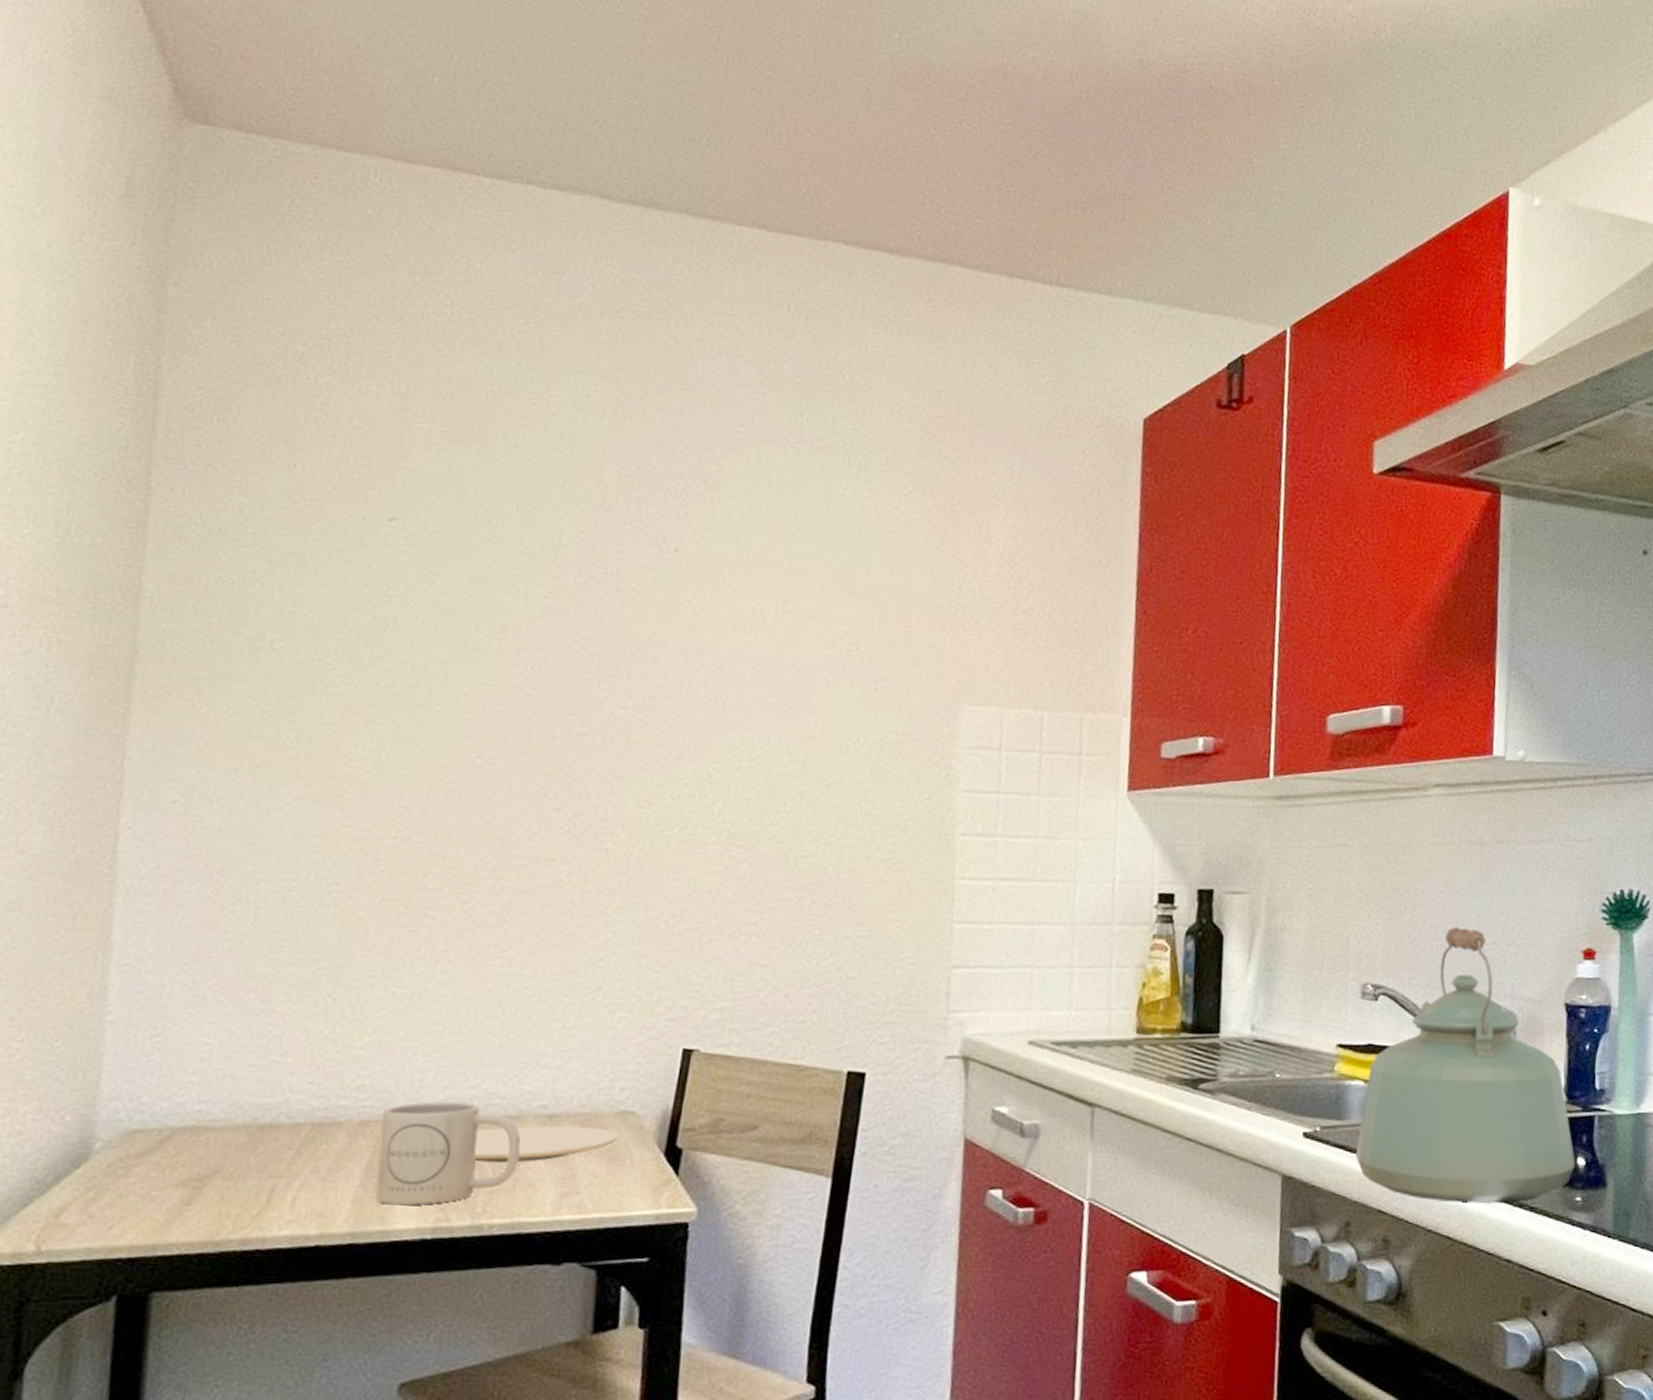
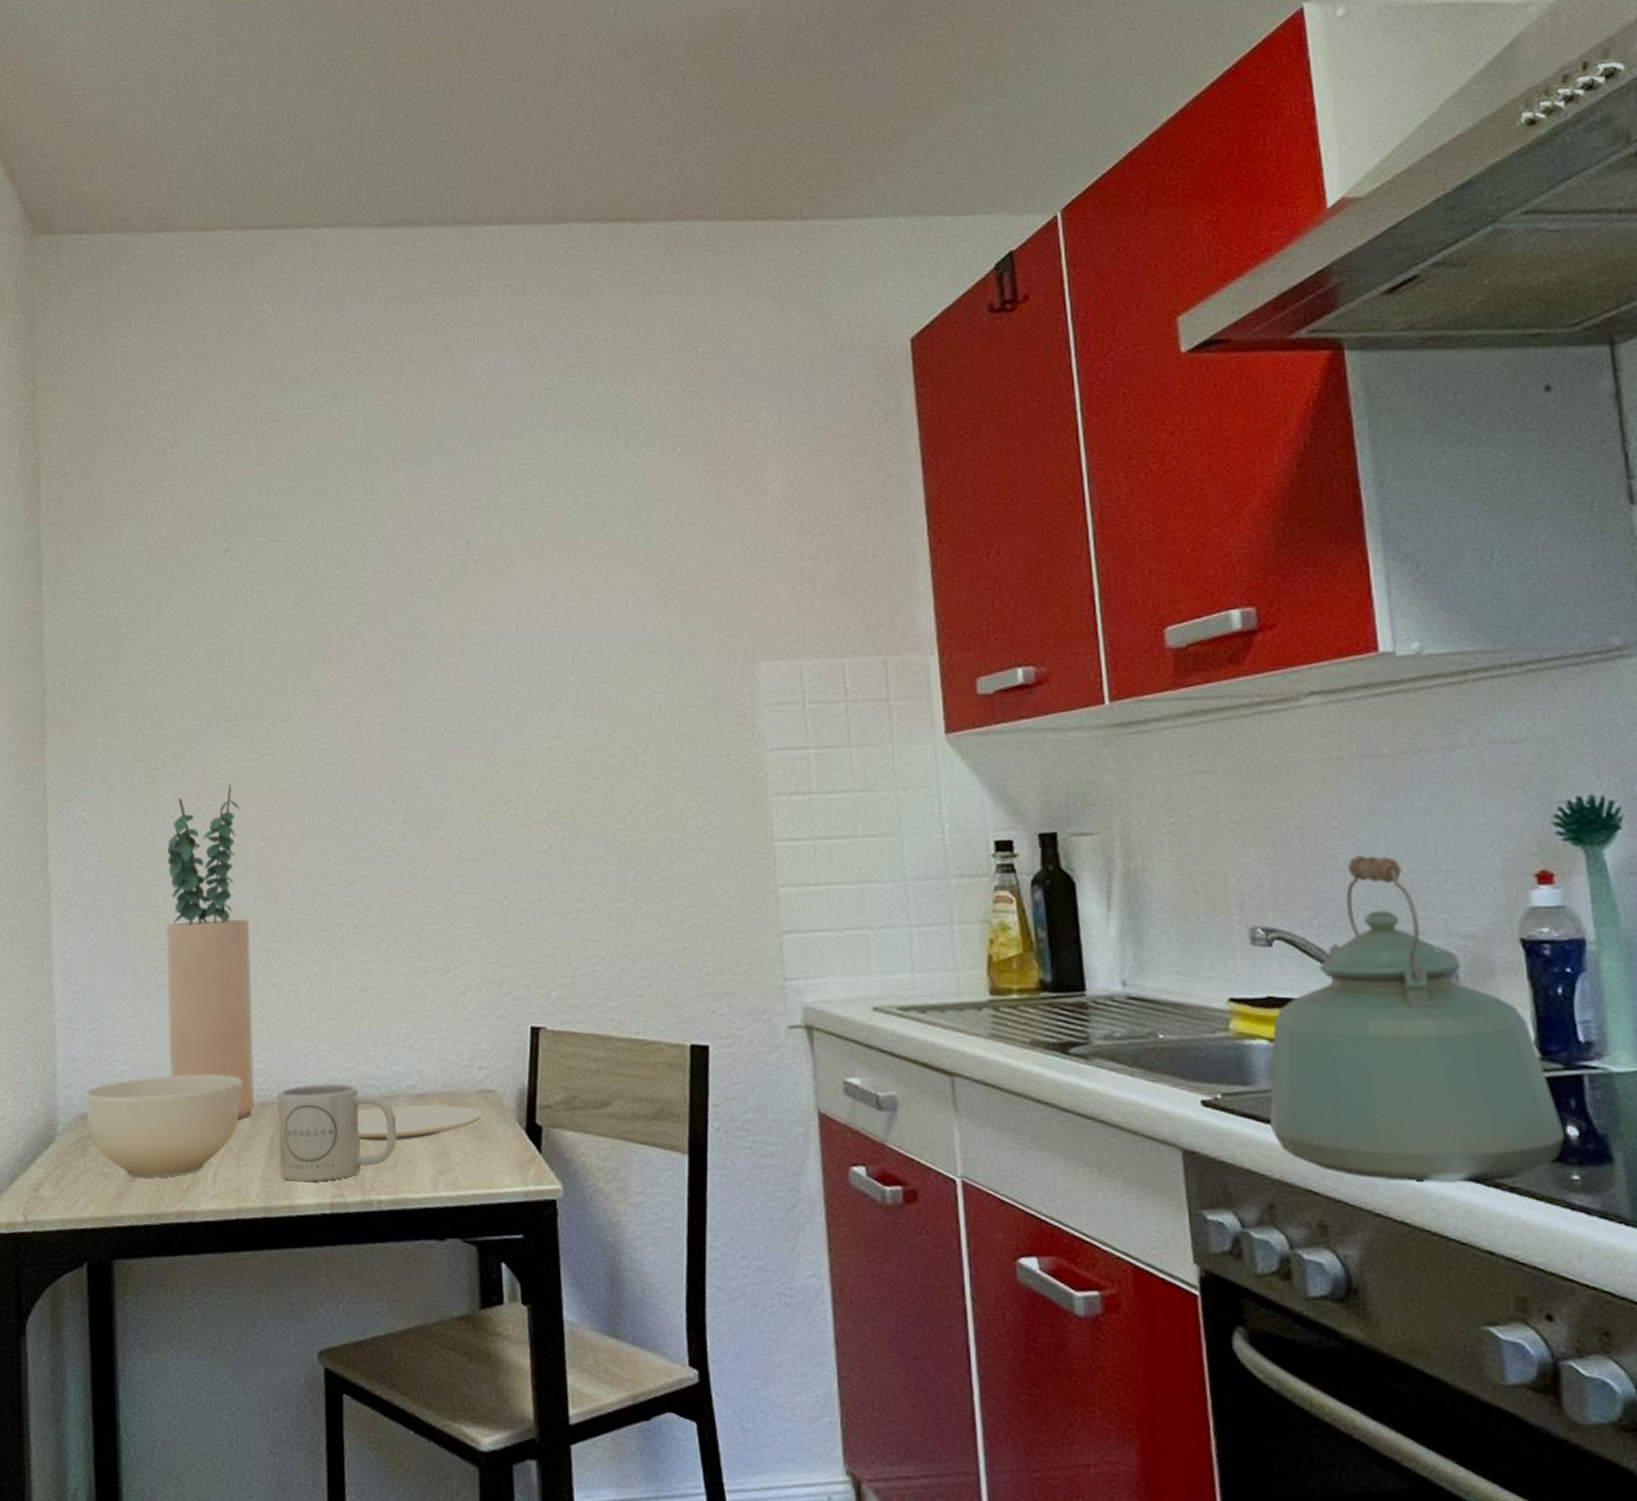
bowl: none [134,1088,343,1202] -> present [83,1074,243,1178]
vase: none [250,775,374,1137] -> present [166,784,254,1118]

